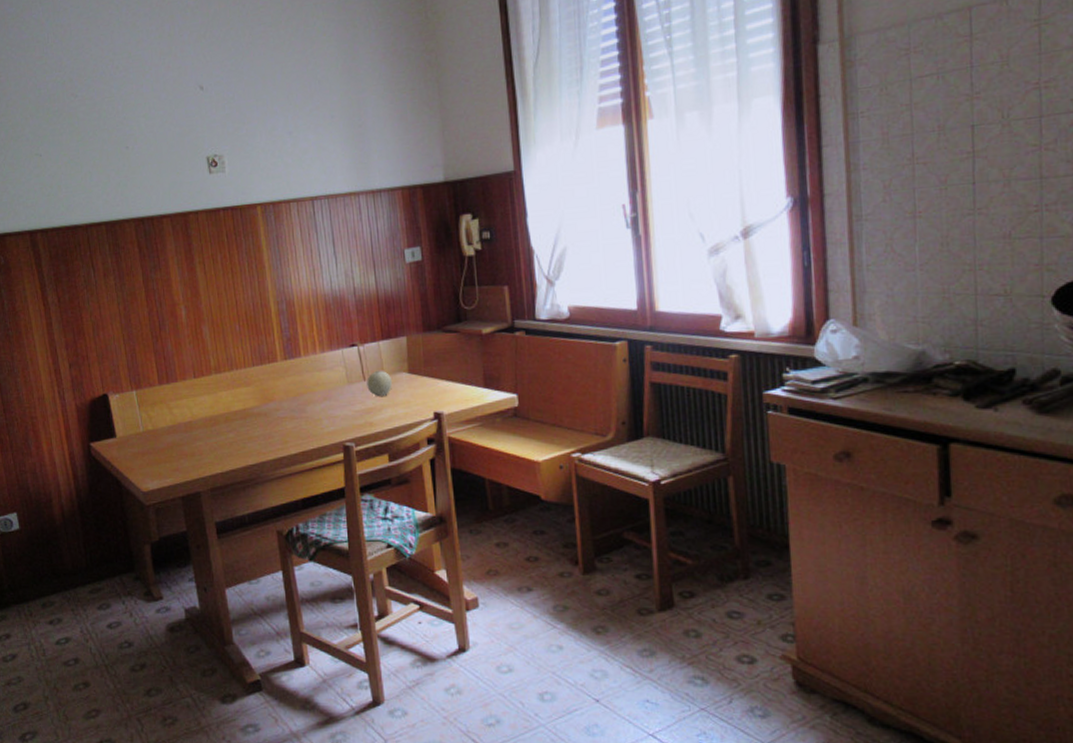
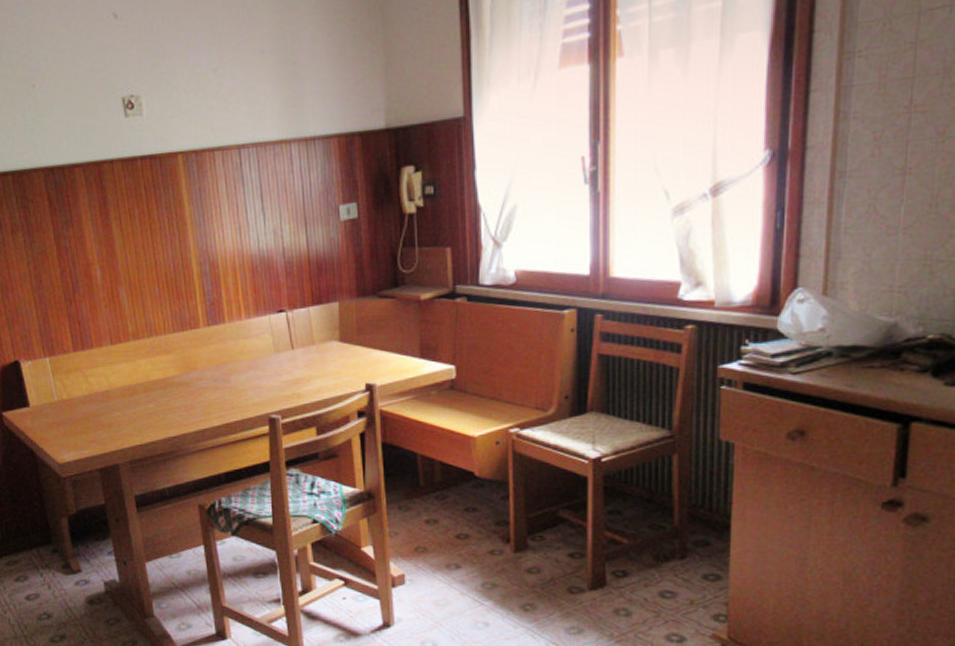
fruit: present [367,370,393,397] -> none [295,338,323,367]

